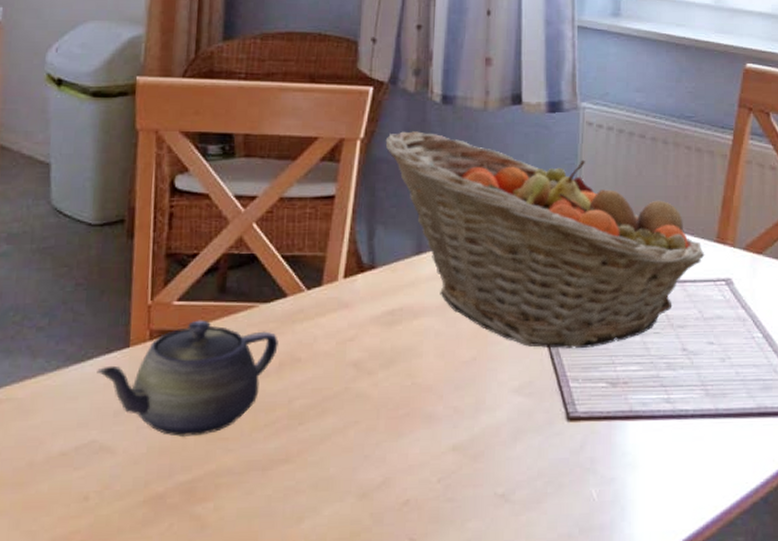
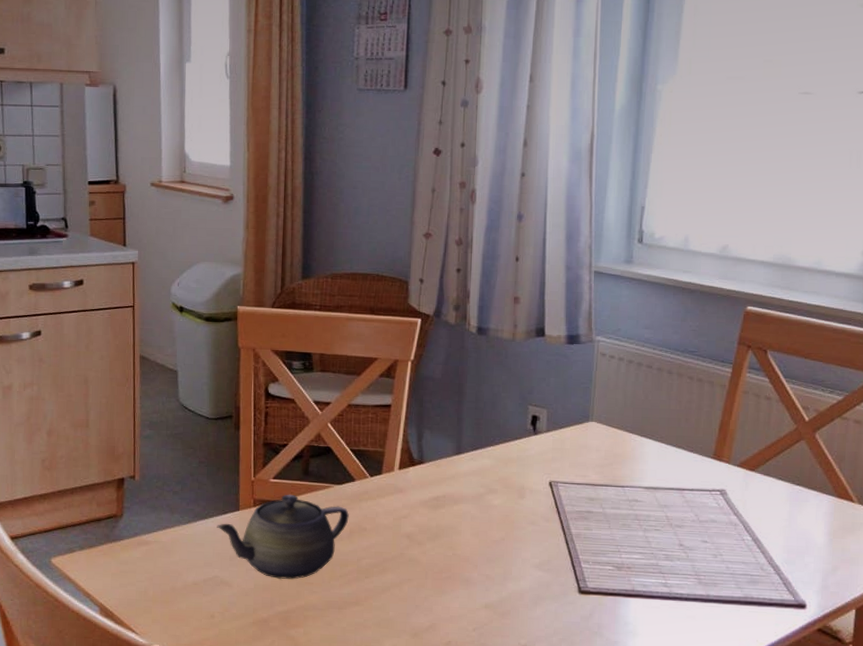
fruit basket: present [385,131,705,348] -> none [431,355,702,538]

